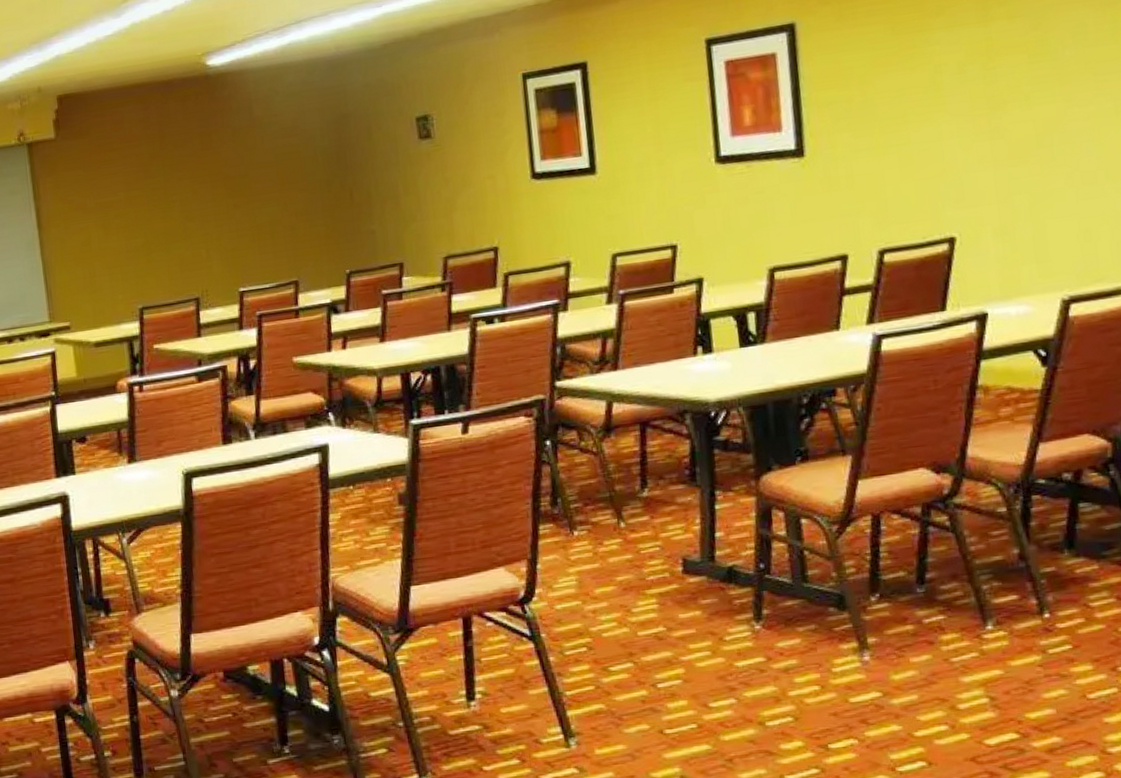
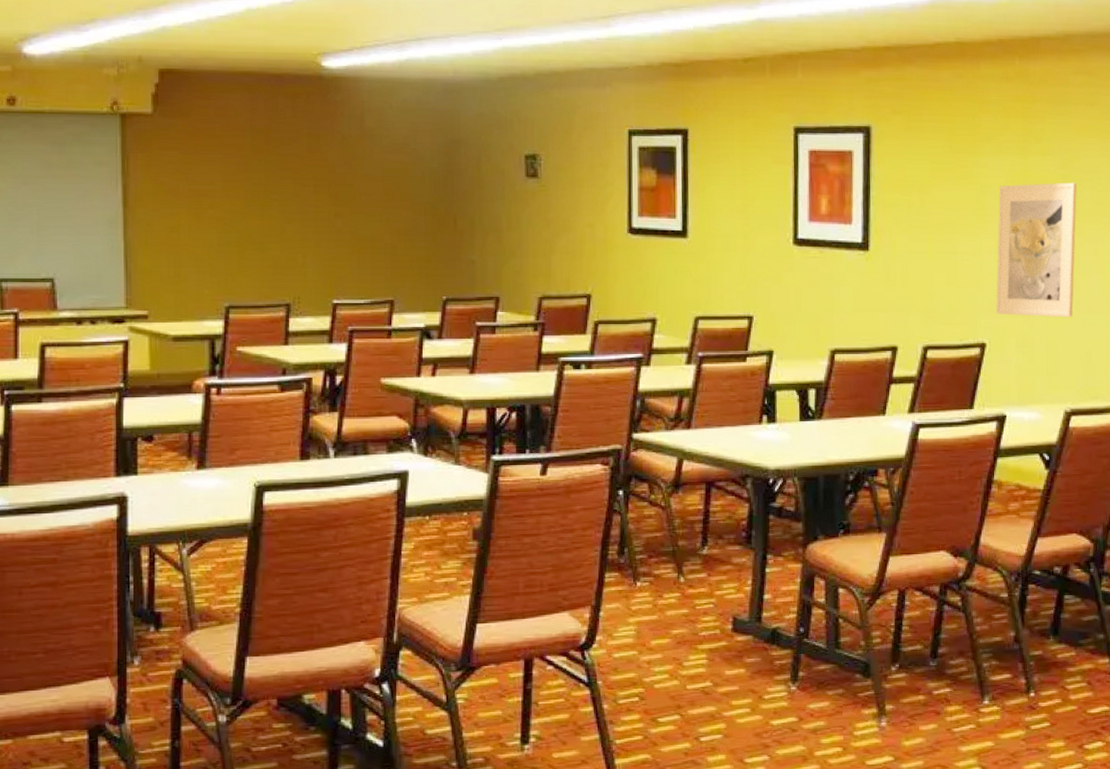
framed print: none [957,42,1063,203] -> present [996,182,1078,318]

